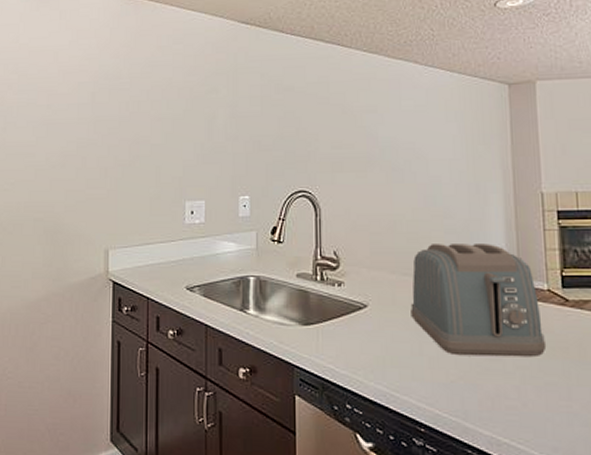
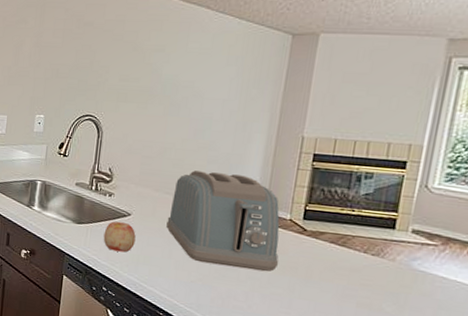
apple: none [338,316,377,355] -> present [103,221,136,253]

